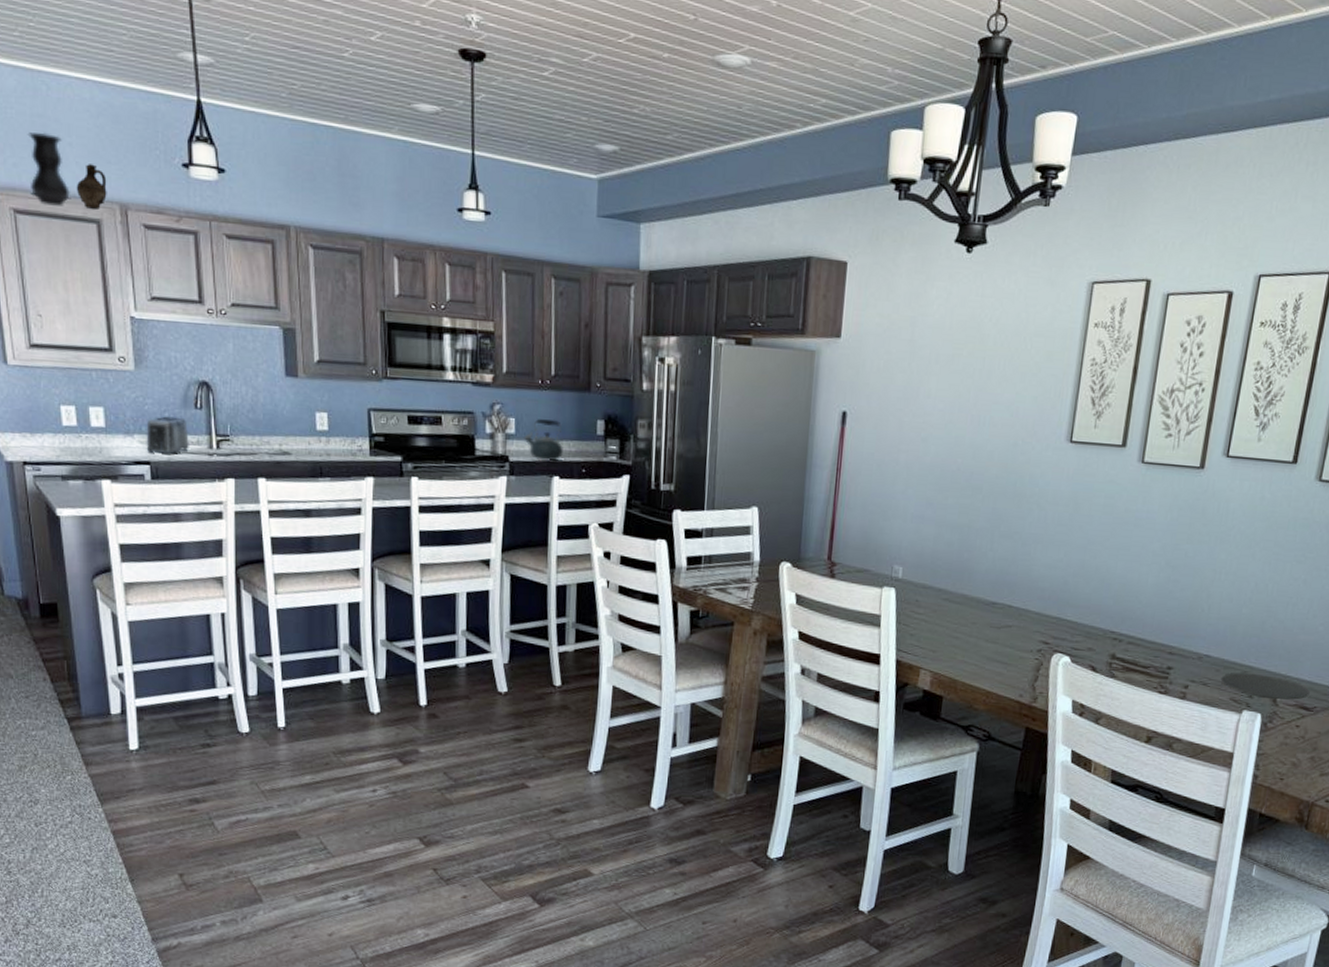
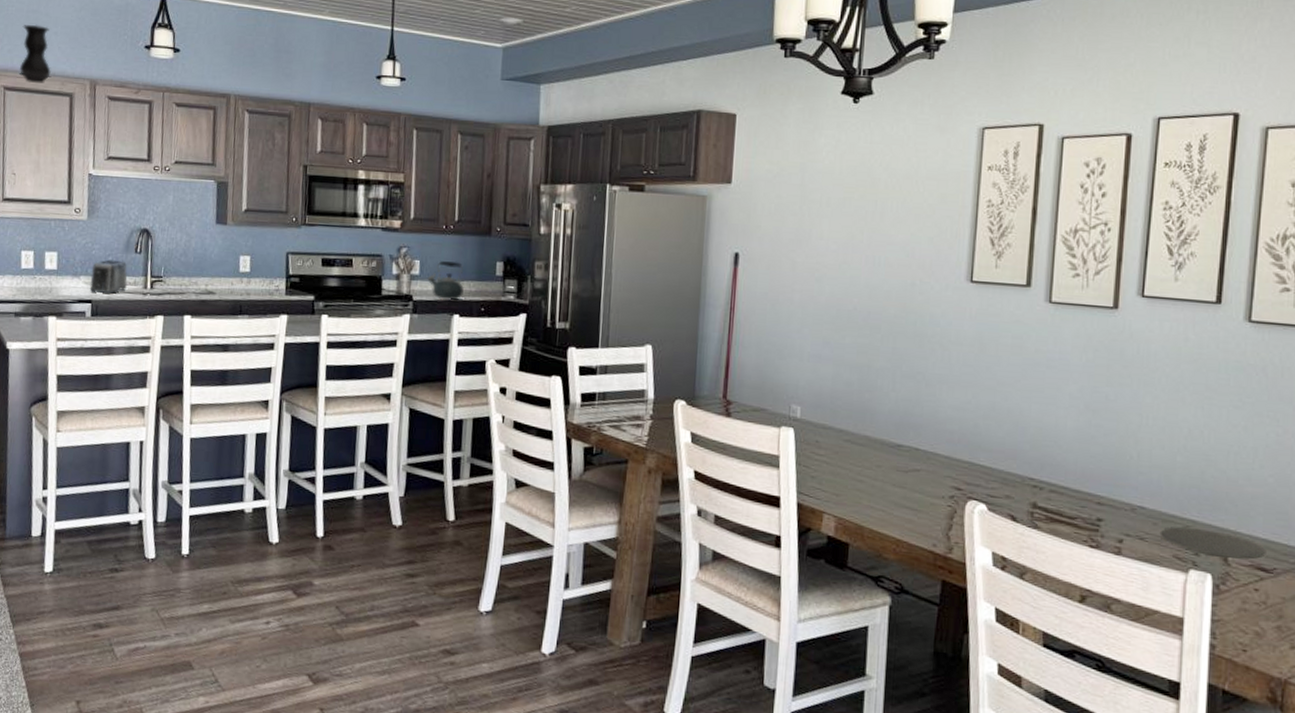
ceramic jug: present [76,164,107,211] -> none [56,48,82,86]

